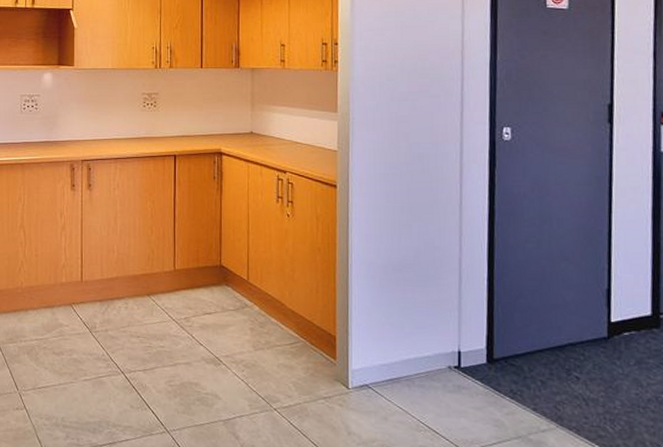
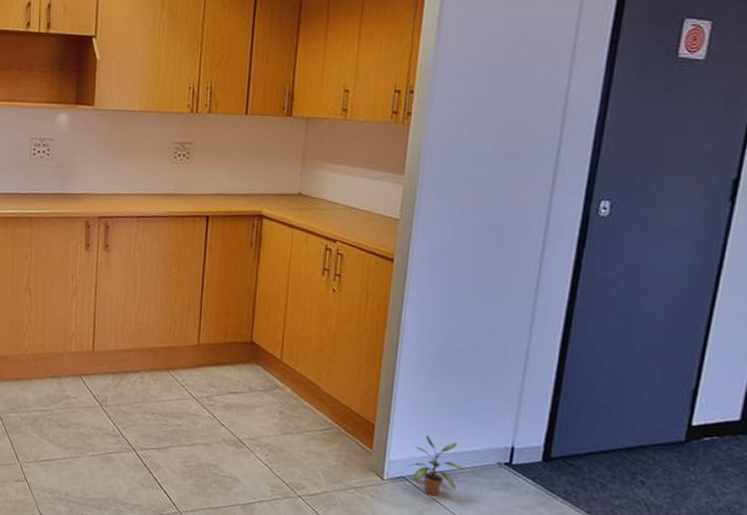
potted plant: none [369,343,421,402] -> present [408,434,466,496]

